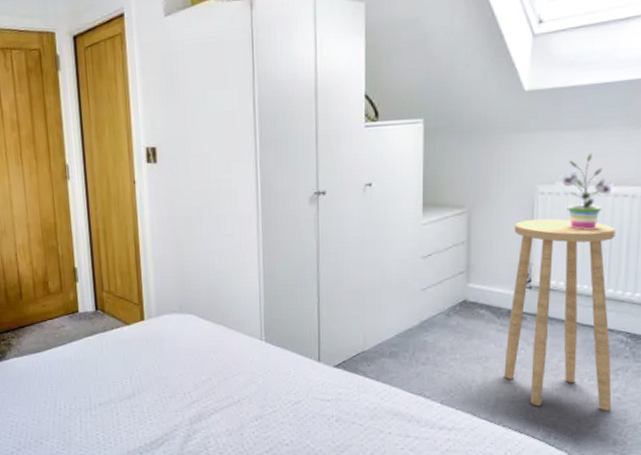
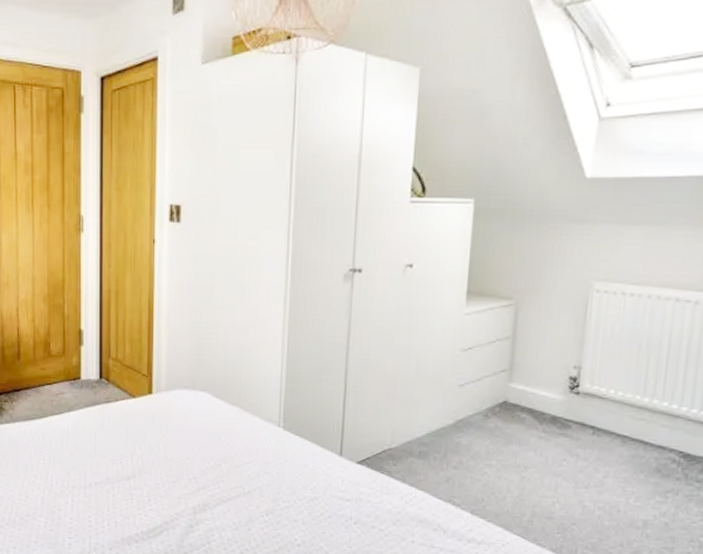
stool: present [504,218,616,411] -> none [542,318,675,537]
potted plant: present [555,153,619,229] -> none [612,251,682,334]

